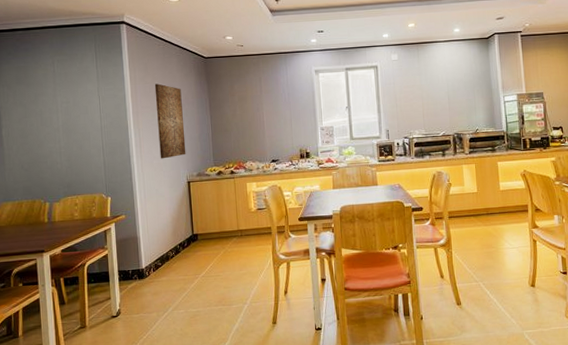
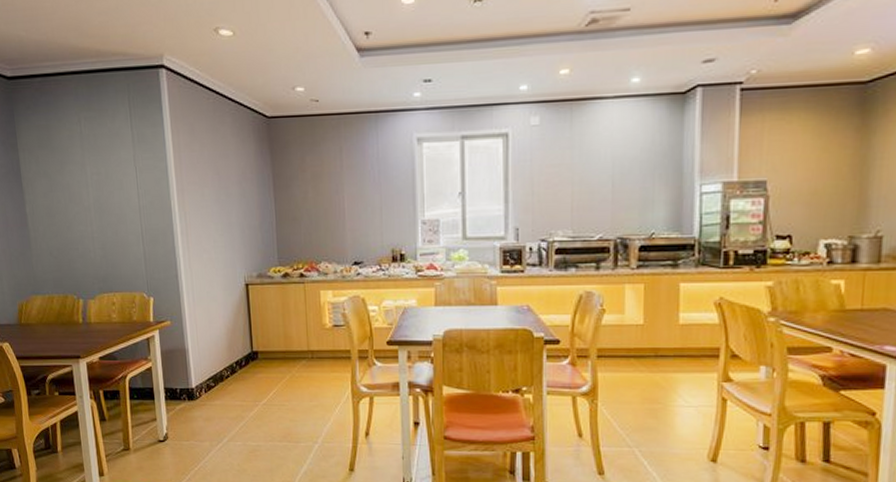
wall art: present [154,83,186,159] -> none [203,152,244,253]

